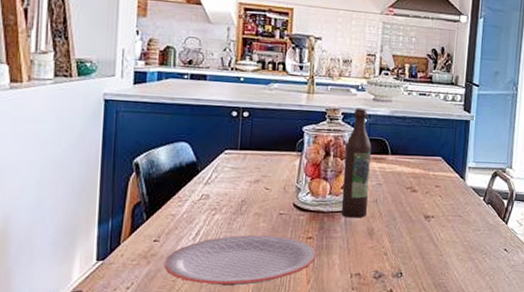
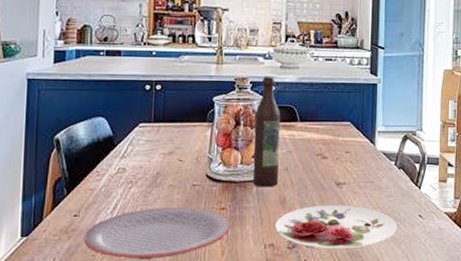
plate: none [362,237,483,279] -> present [275,205,398,248]

